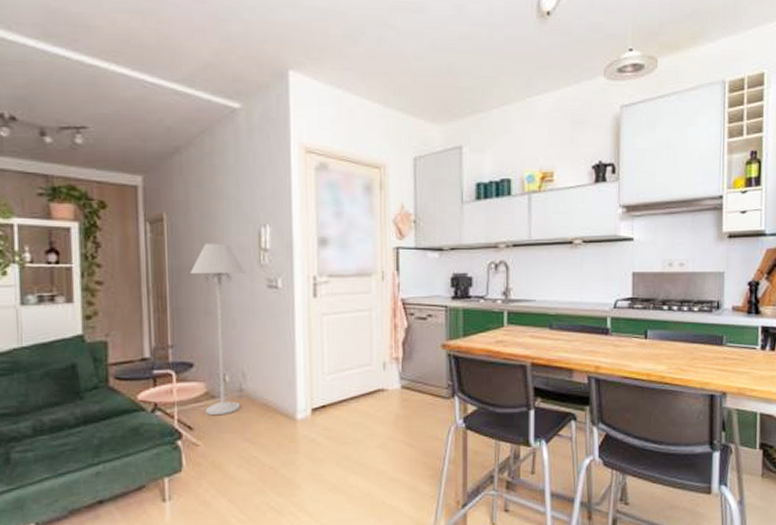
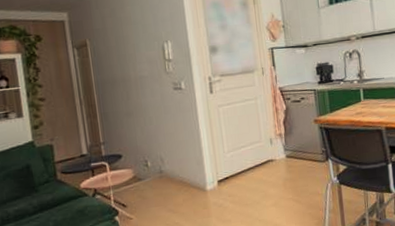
floor lamp: present [190,244,245,416] -> none [112,58,162,194]

